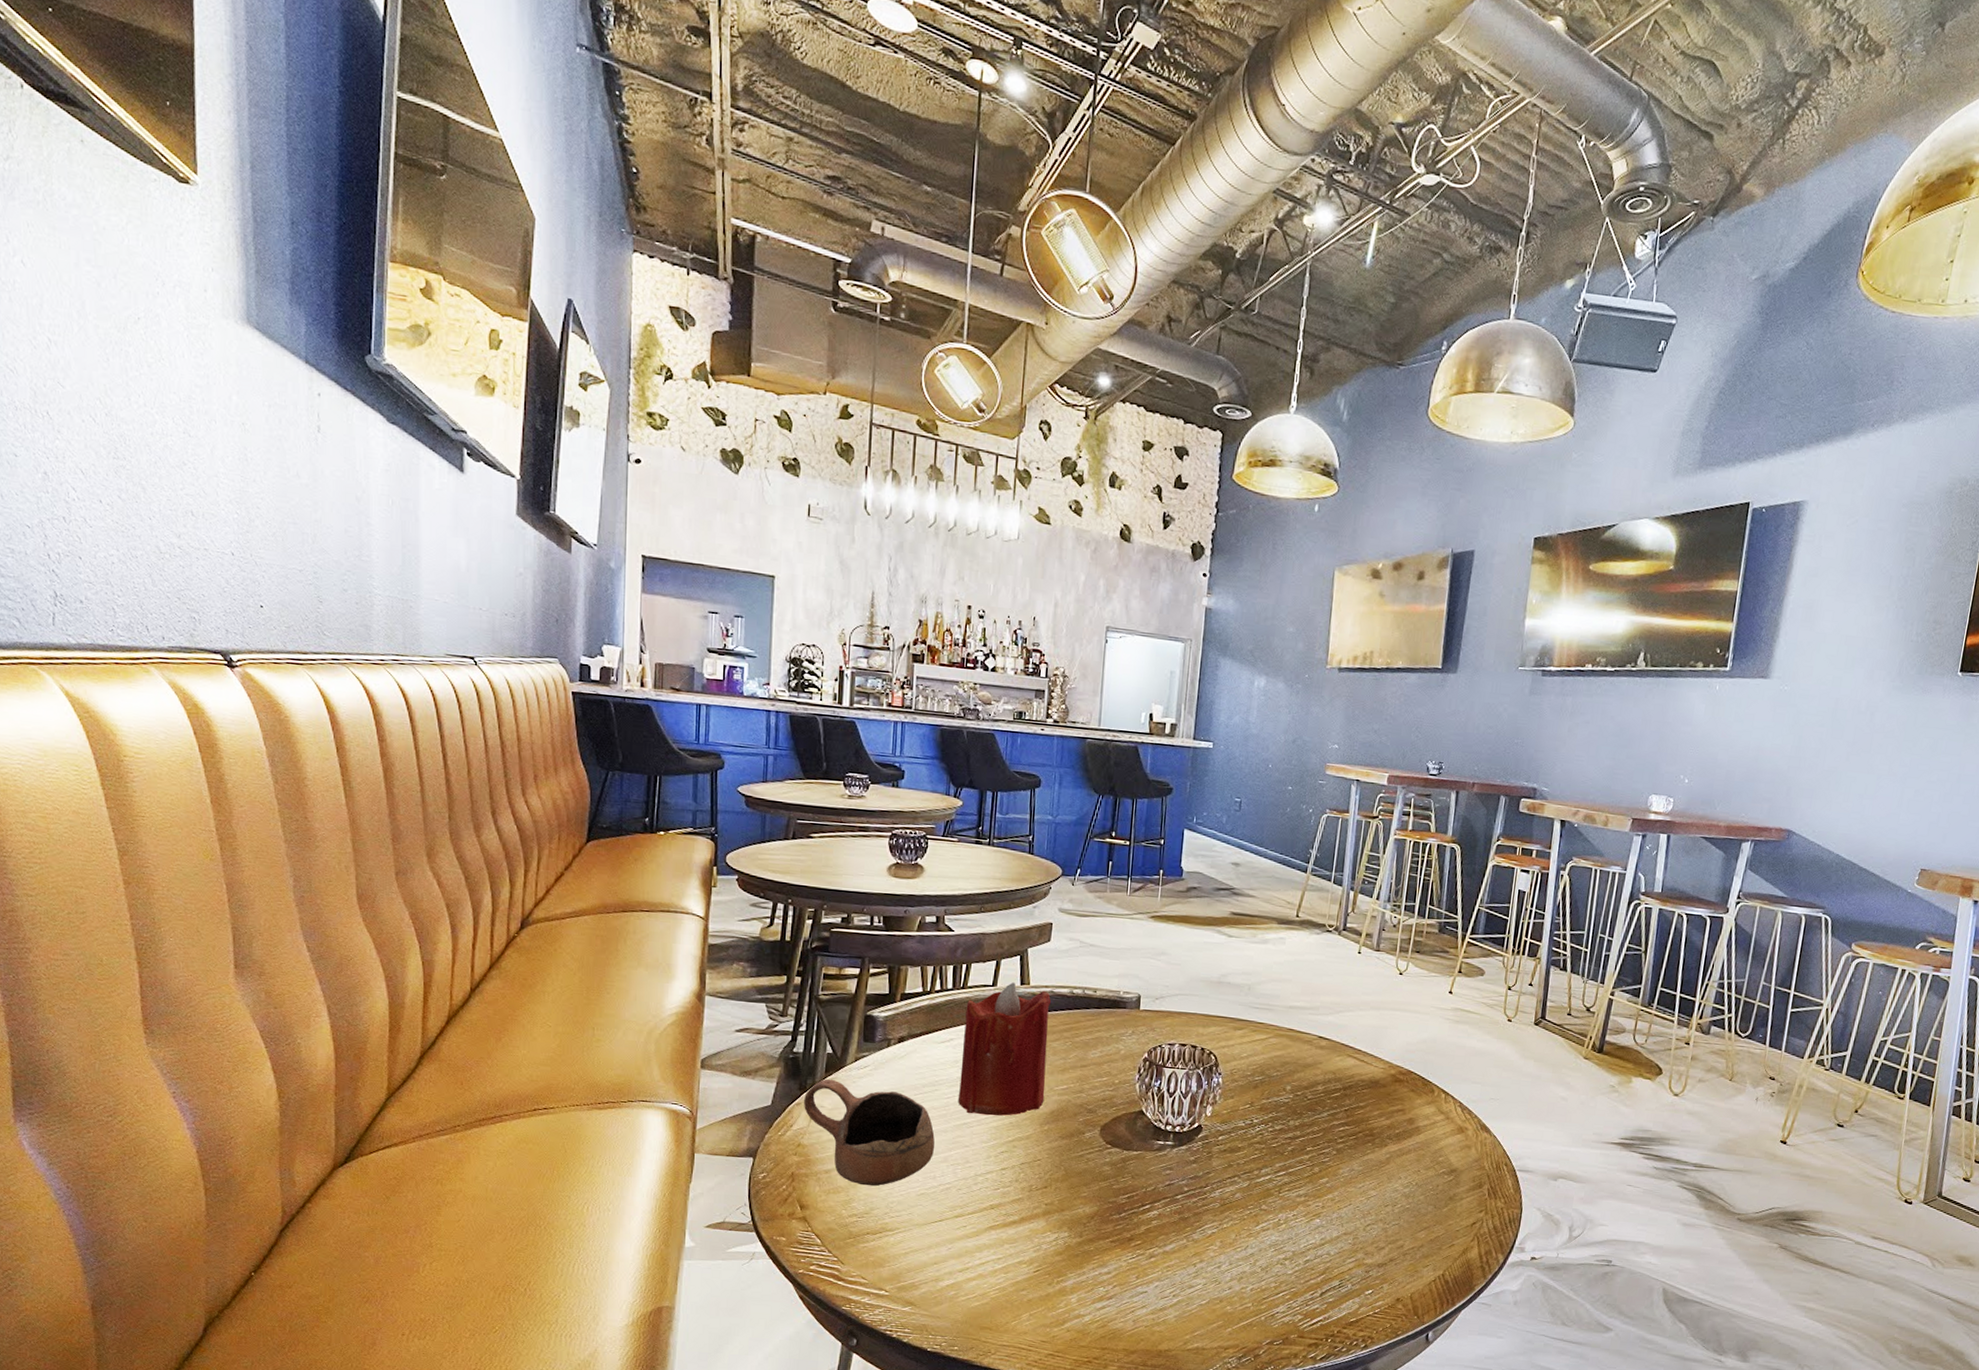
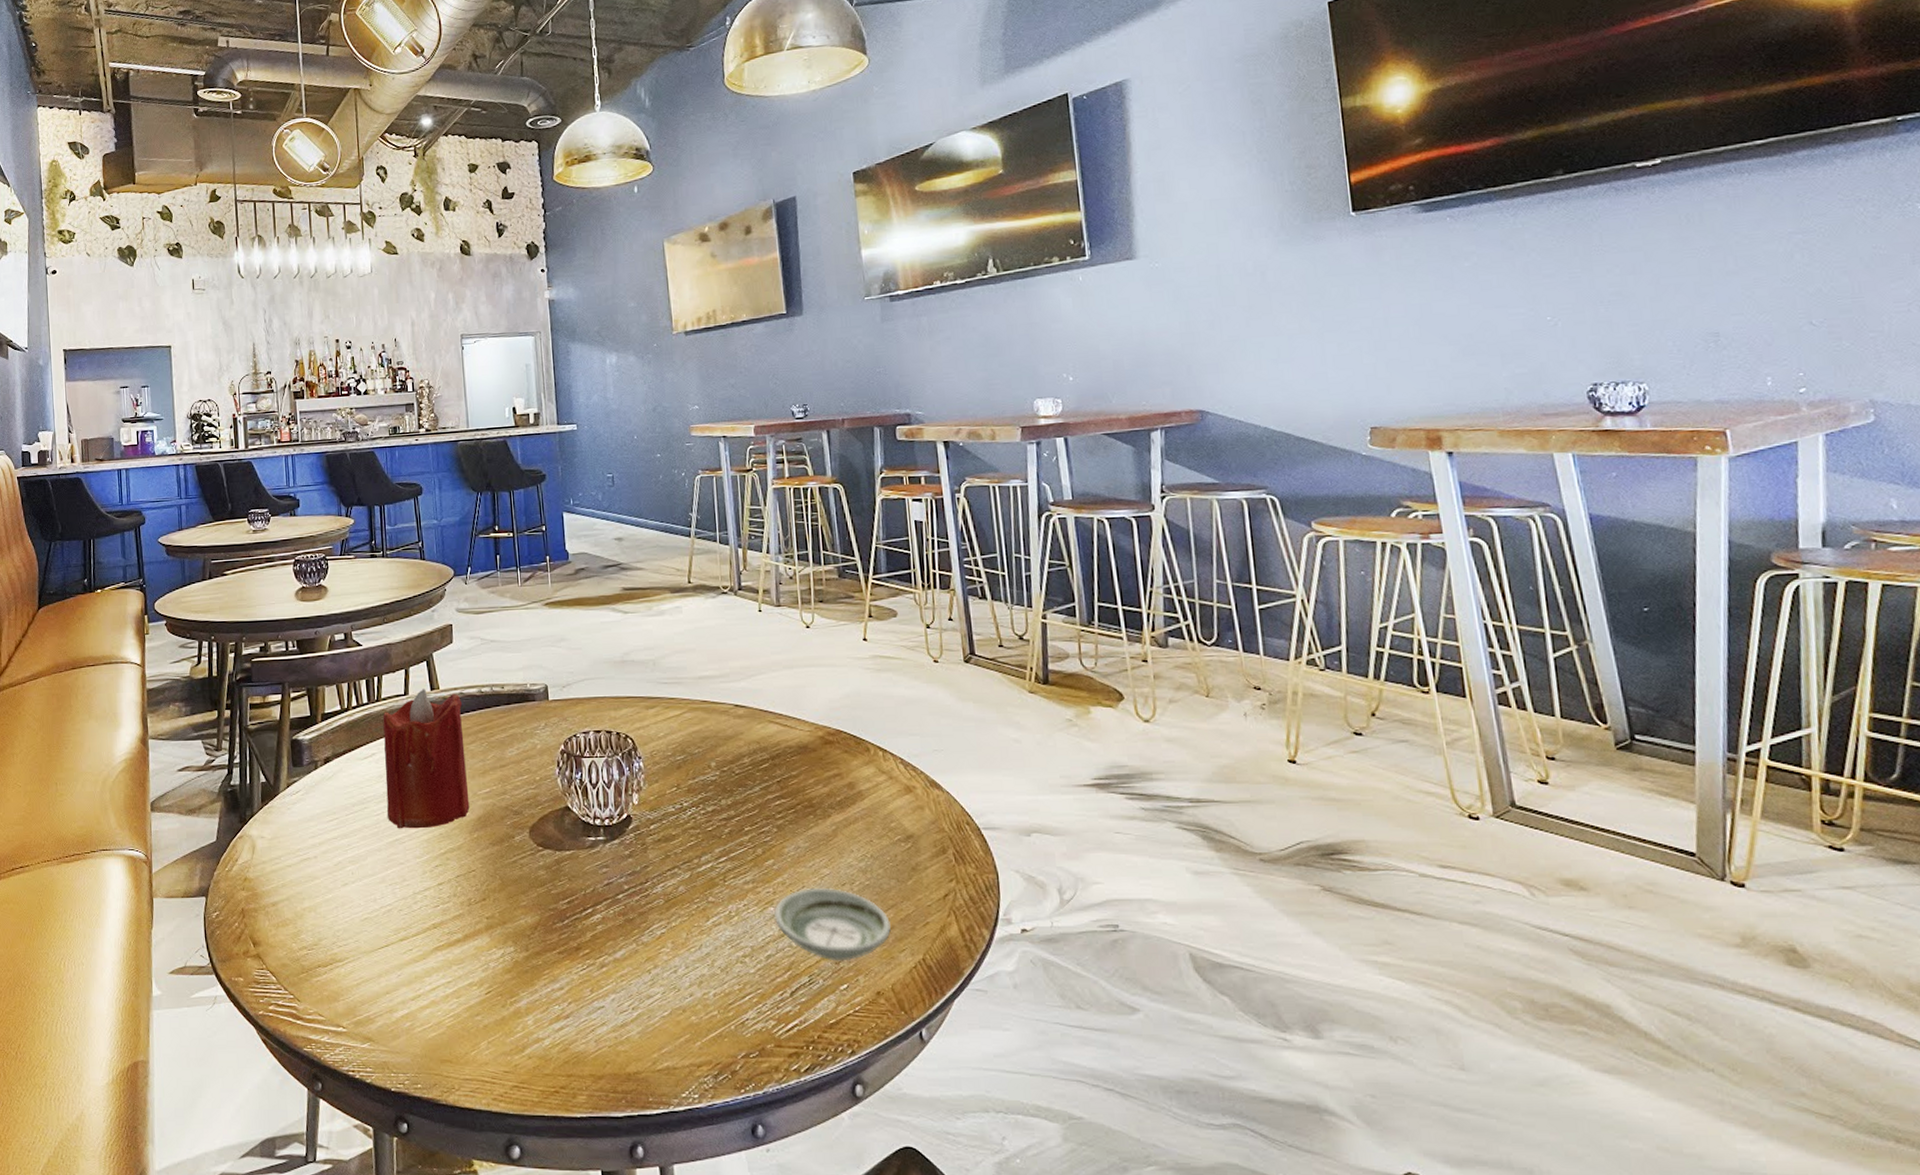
cup: present [804,1078,935,1187] -> none [245,808,371,915]
saucer: none [1318,1206,1421,1271] -> present [773,888,891,961]

